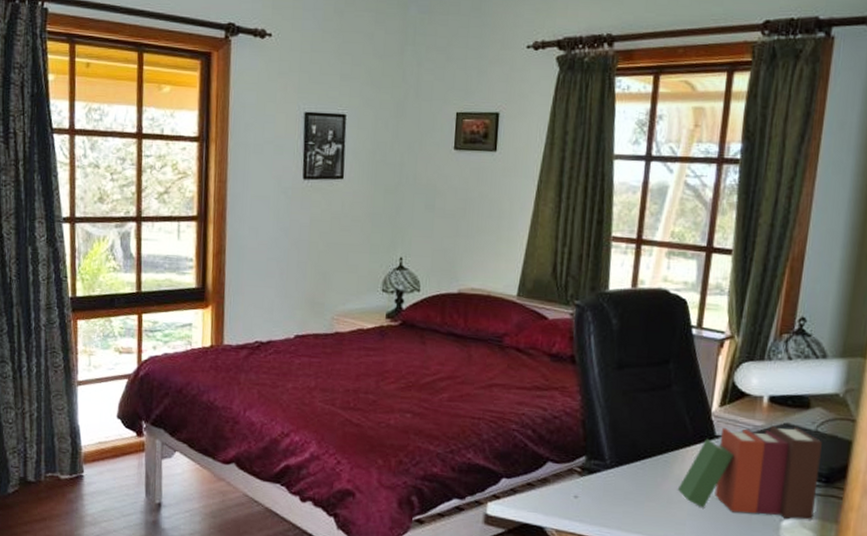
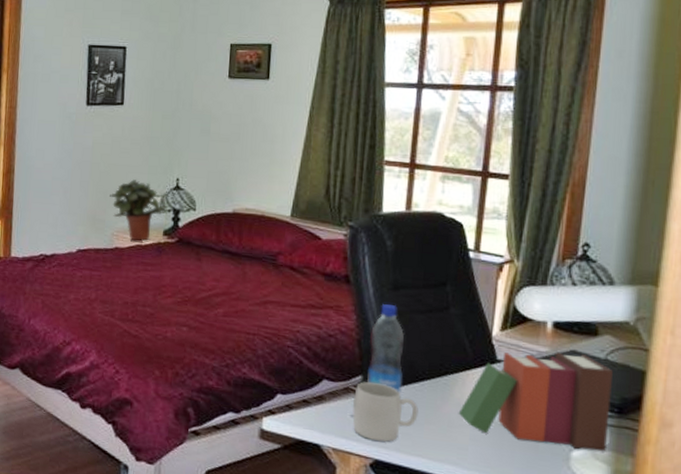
potted plant: none [329,259,391,325] -> present [110,180,168,242]
mug: none [576,462,640,521] -> present [352,381,418,442]
bottle: none [591,383,628,473] -> present [367,303,405,394]

